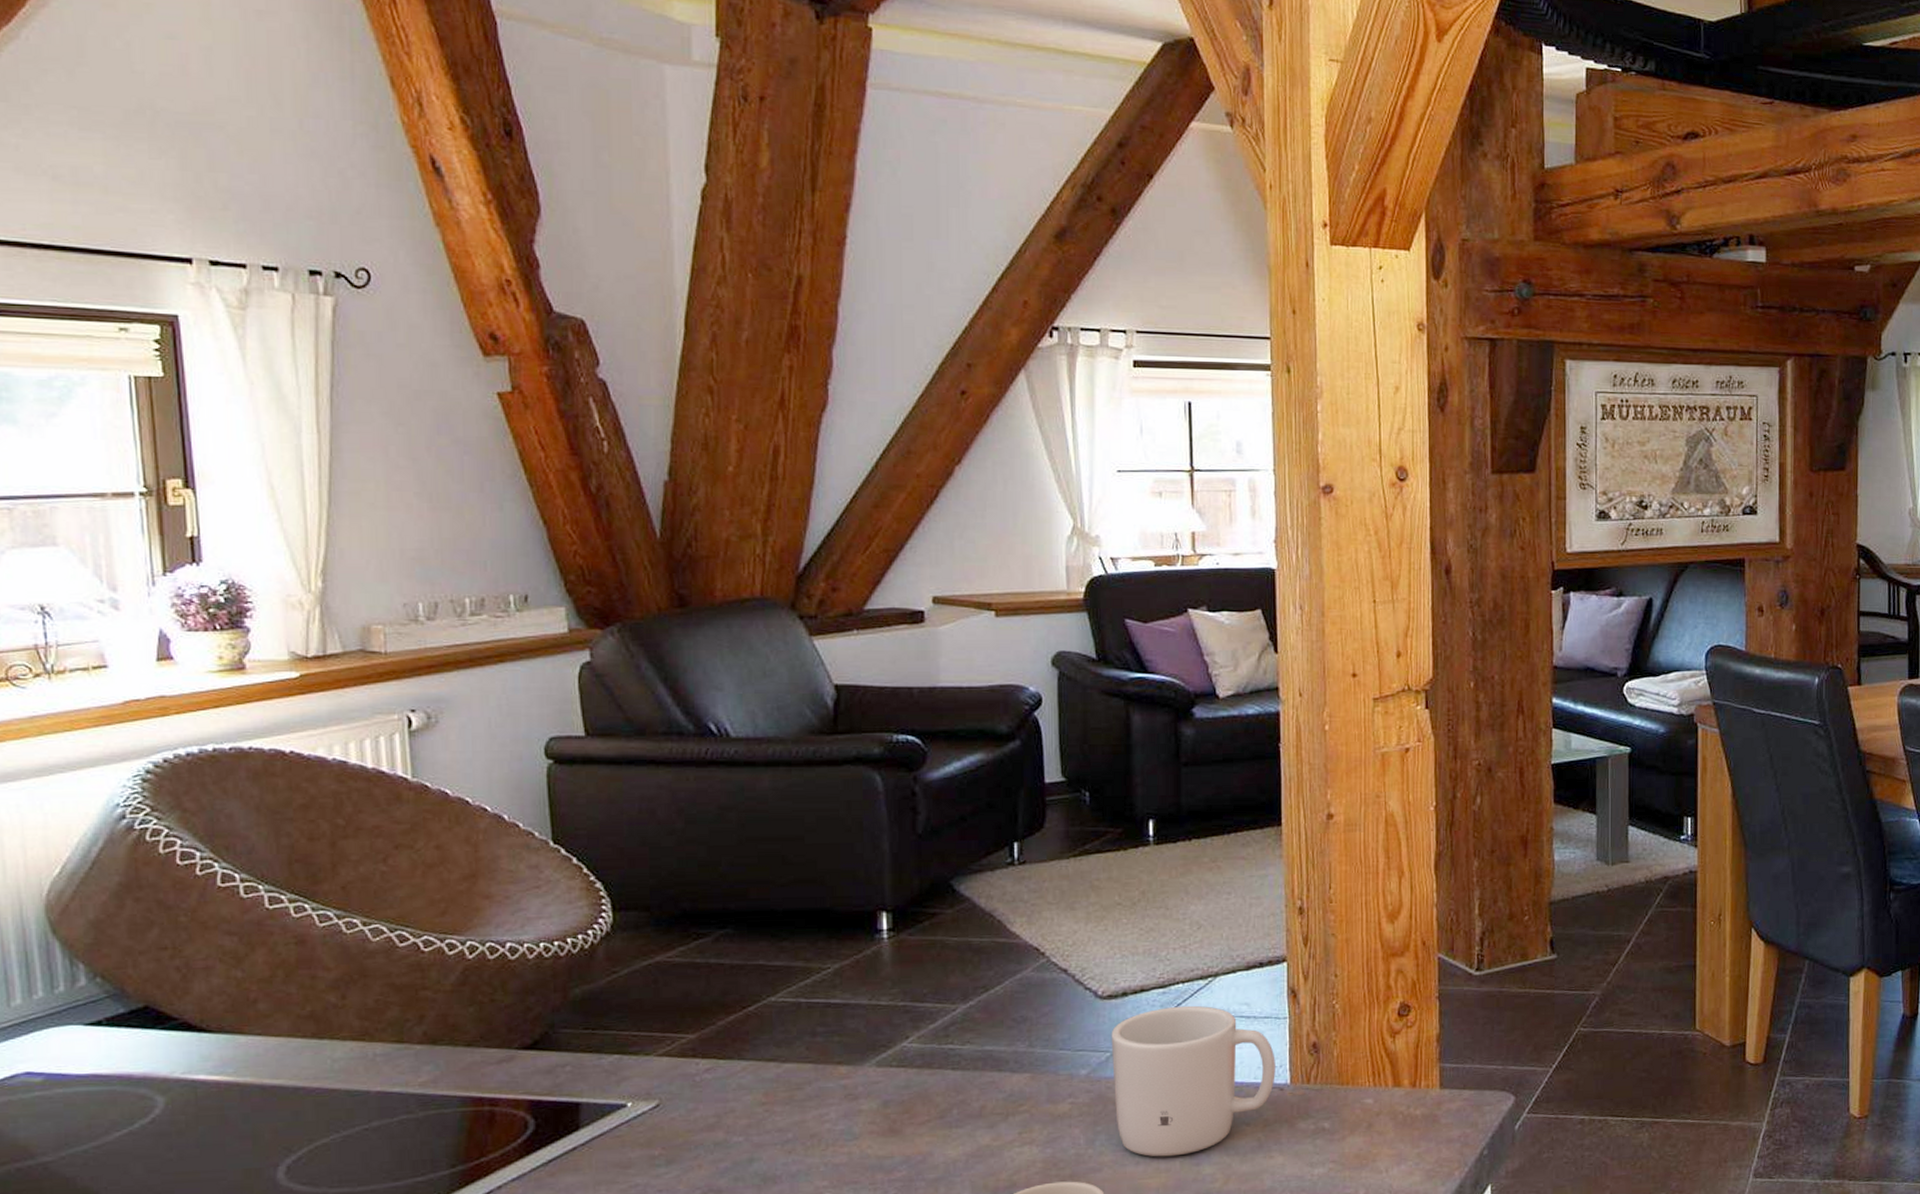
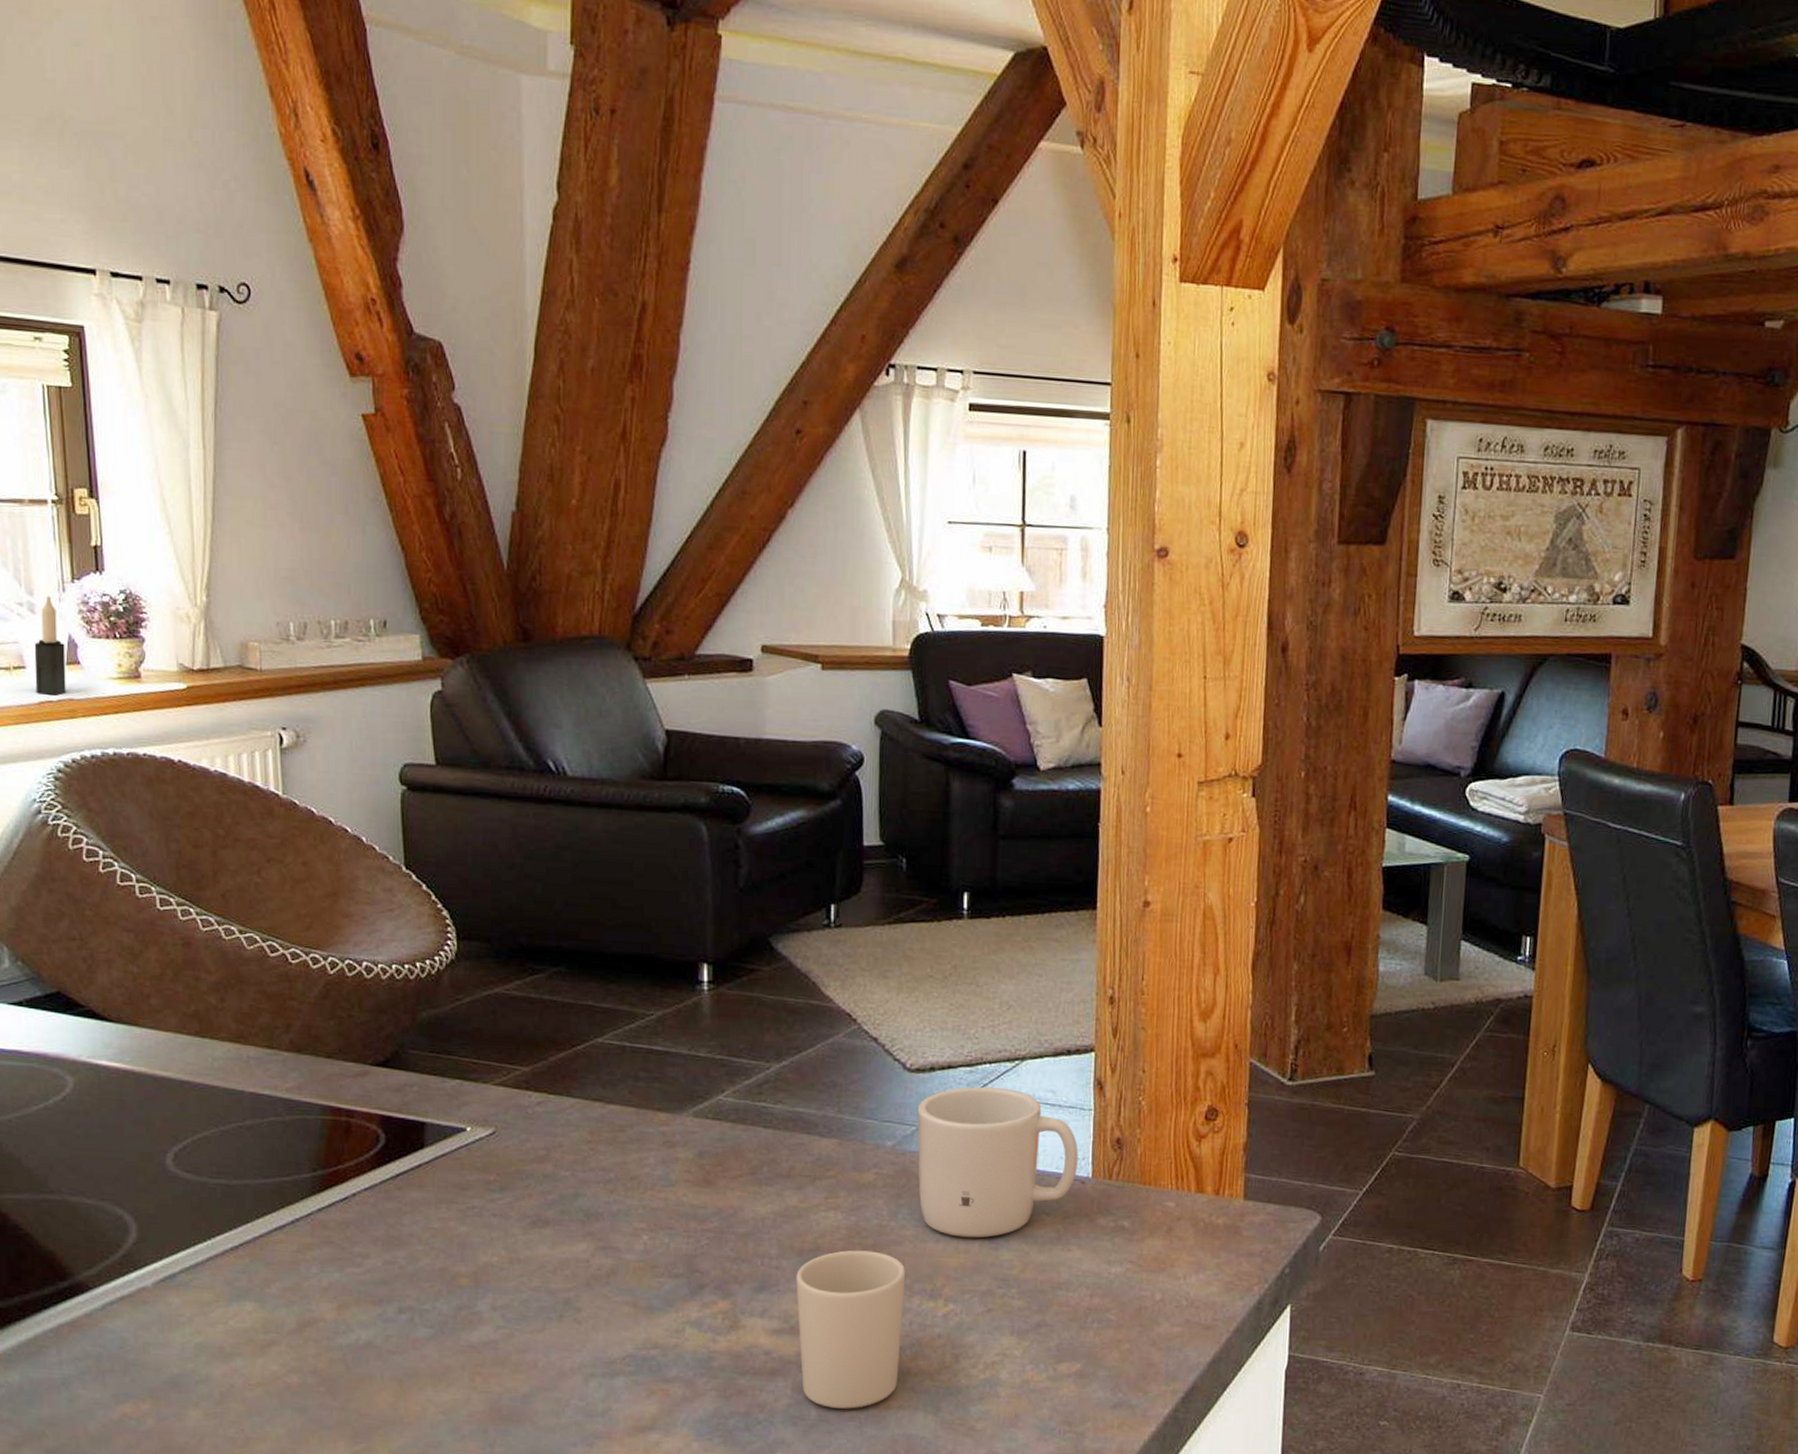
candle: none [117,591,157,695] -> present [34,596,67,696]

